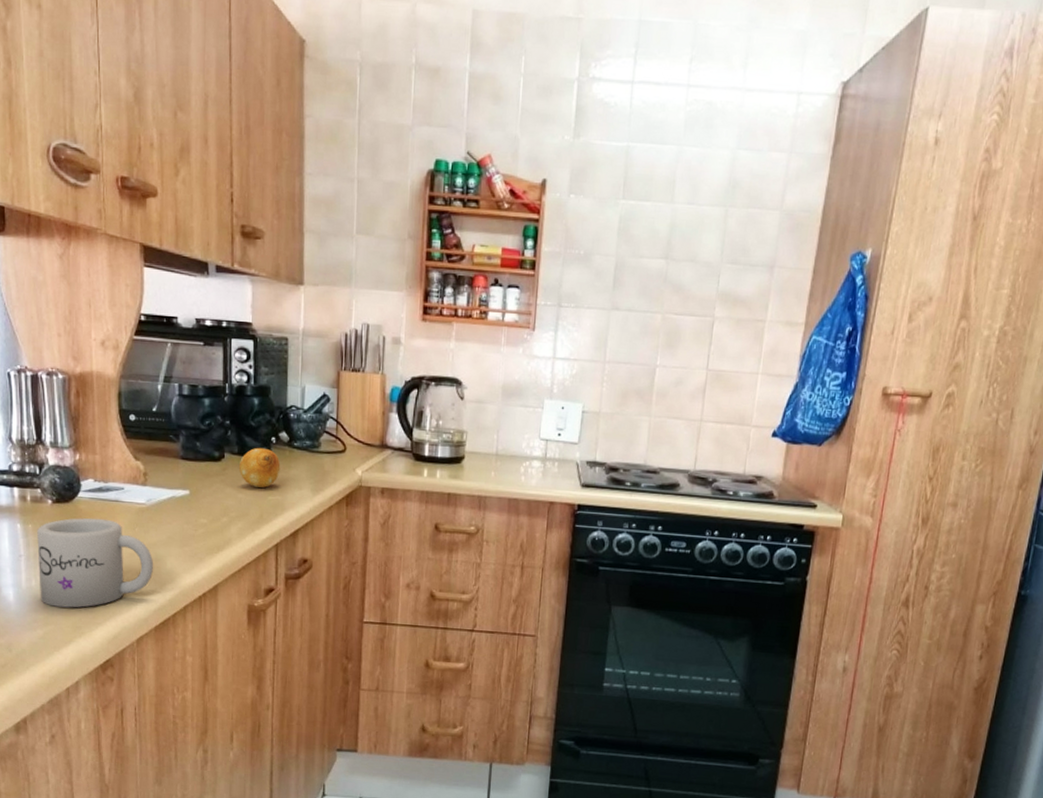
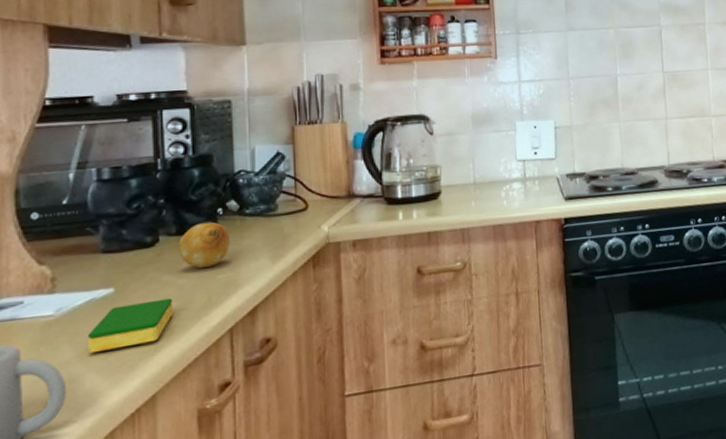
dish sponge: none [170,506,233,543] -> present [88,298,173,354]

